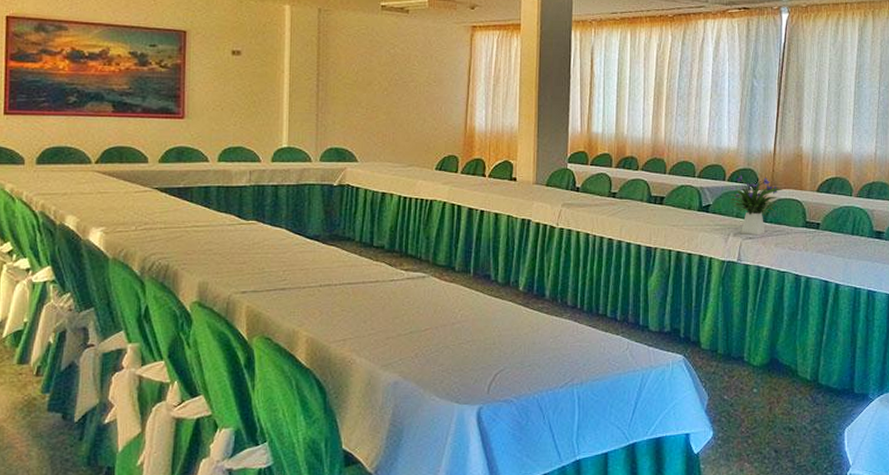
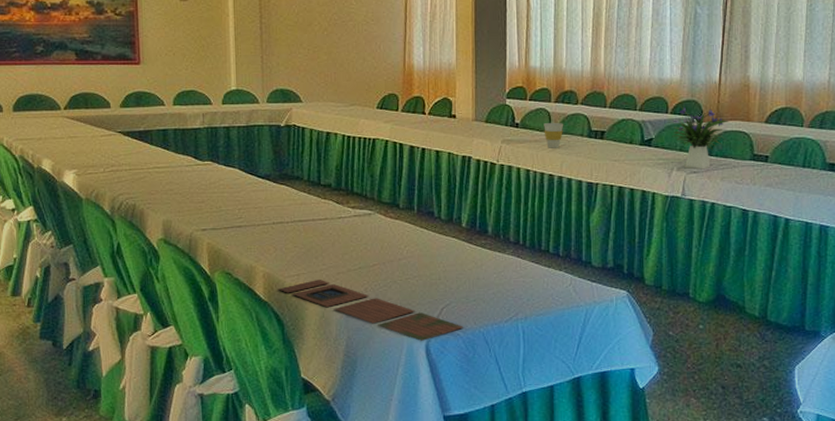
papers: none [321,345,518,409] -> present [278,280,464,342]
cup: none [604,188,624,214] -> present [544,123,564,150]

